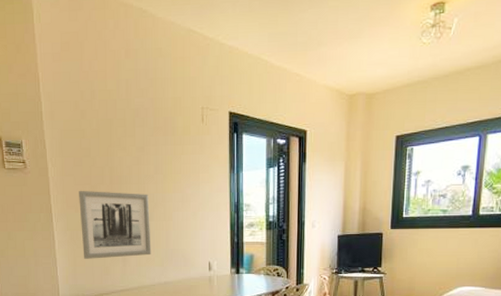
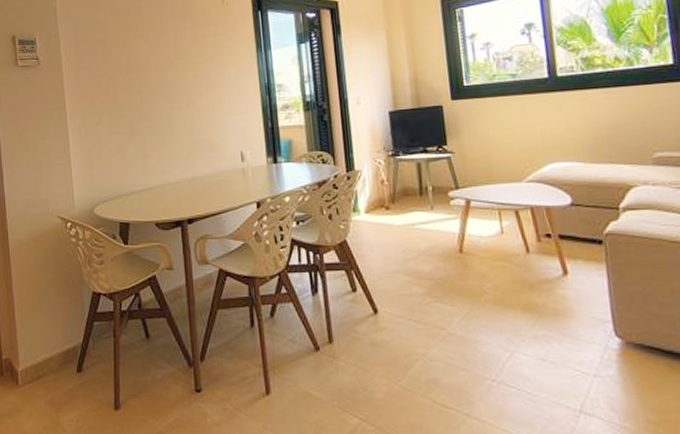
wall art: present [79,190,152,259] -> none [94,81,175,157]

